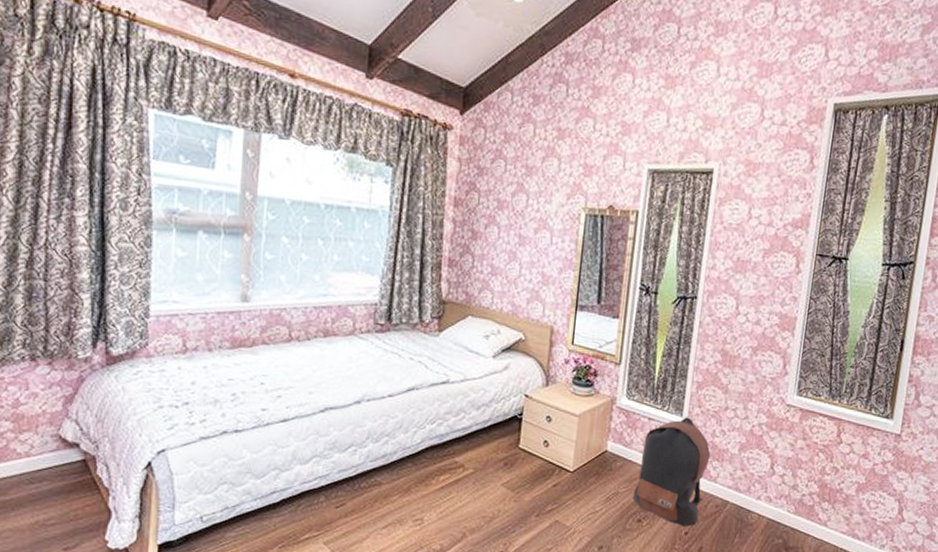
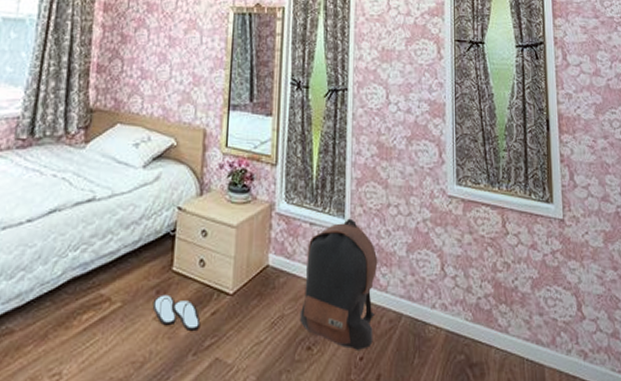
slippers: none [501,466,543,497] -> present [152,294,201,331]

